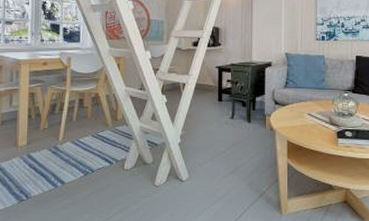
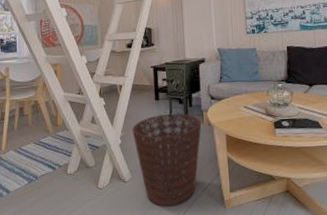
basket: none [193,116,264,209] -> present [132,113,202,207]

